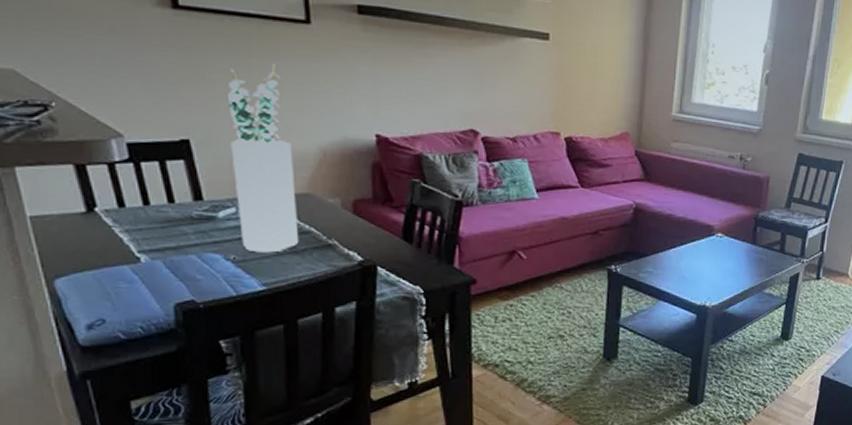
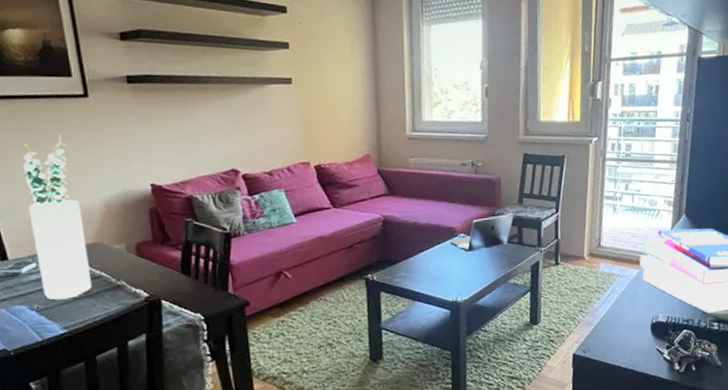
laptop: none [706,217,780,254] -> present [450,213,515,252]

